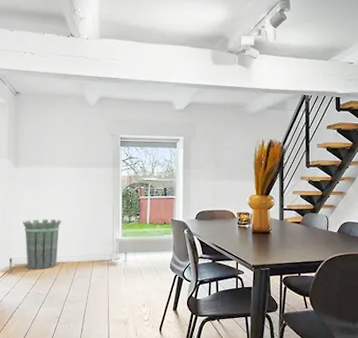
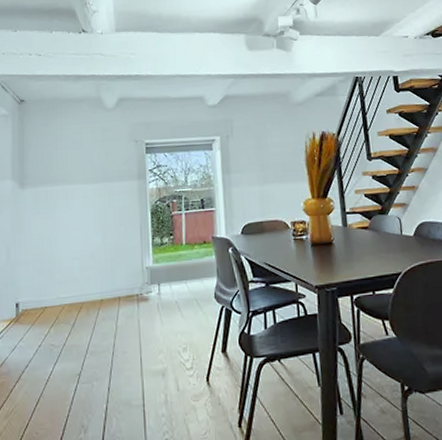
waste bin: present [21,219,62,270] -> none [30,248,79,315]

